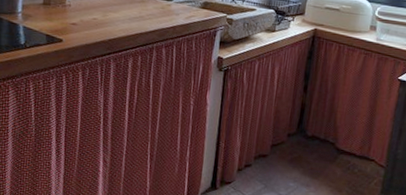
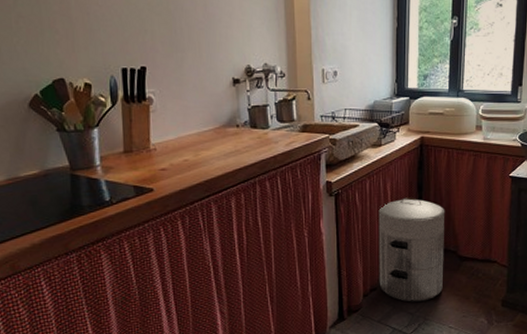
waste bin: none [254,83,329,186] -> present [378,197,445,302]

